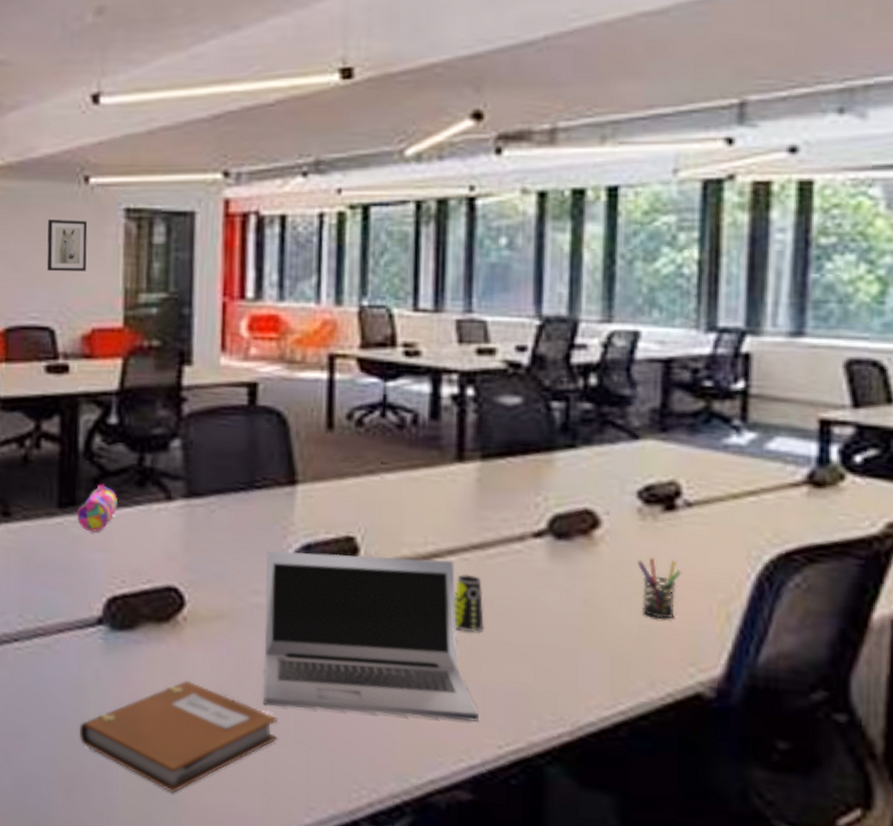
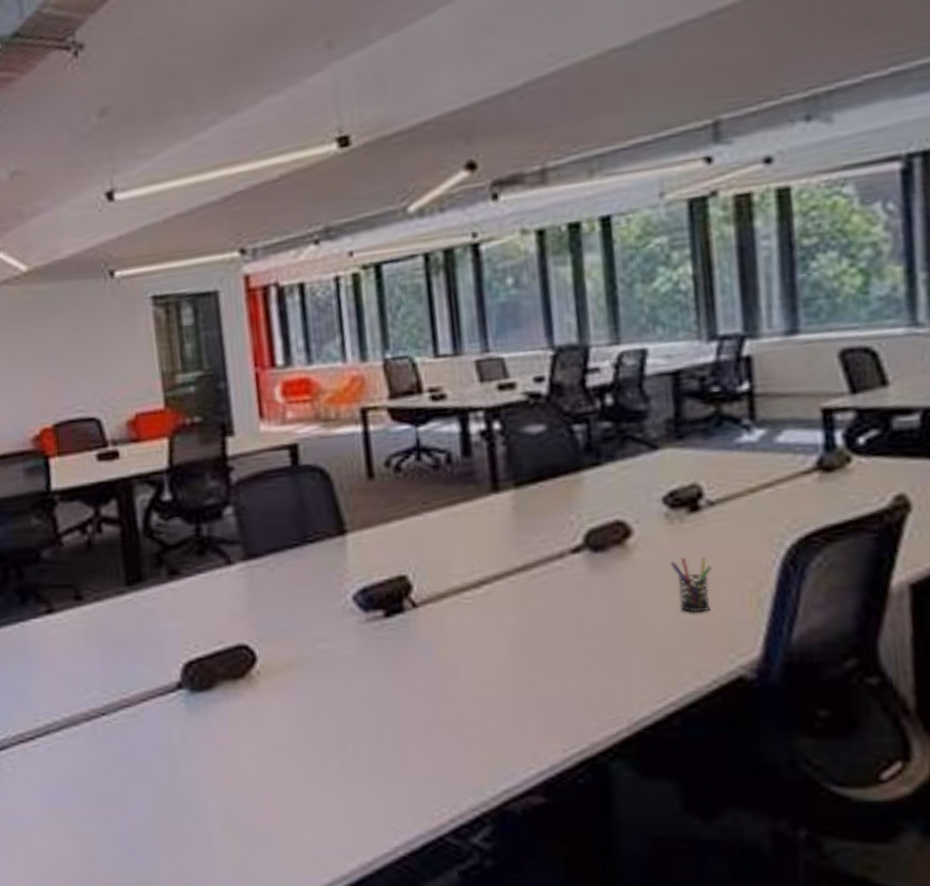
wall art: present [47,220,88,271] -> none [81,313,123,365]
pencil case: present [77,484,118,532] -> none [144,558,182,604]
notebook: present [79,680,278,793] -> none [173,729,359,835]
laptop: present [263,550,479,722] -> none [327,585,542,743]
cup: present [453,573,484,632] -> none [505,595,537,650]

